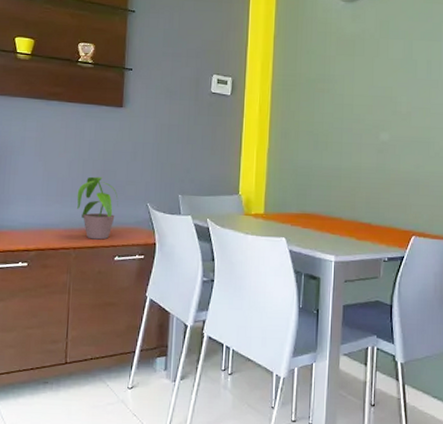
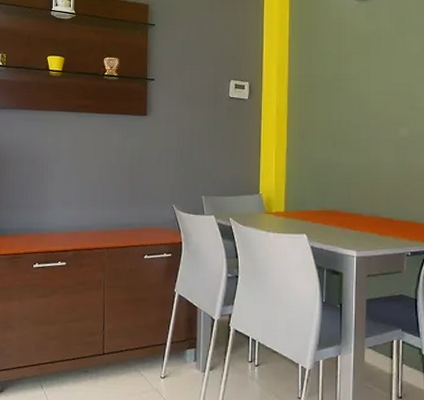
potted plant: present [77,176,118,240] -> none [108,181,146,240]

